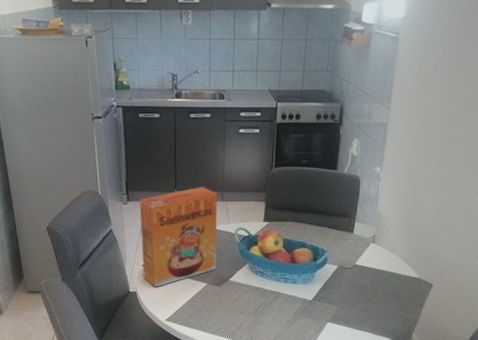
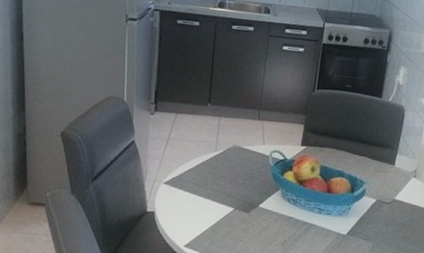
cereal box: present [139,187,217,287] -> none [163,103,254,209]

